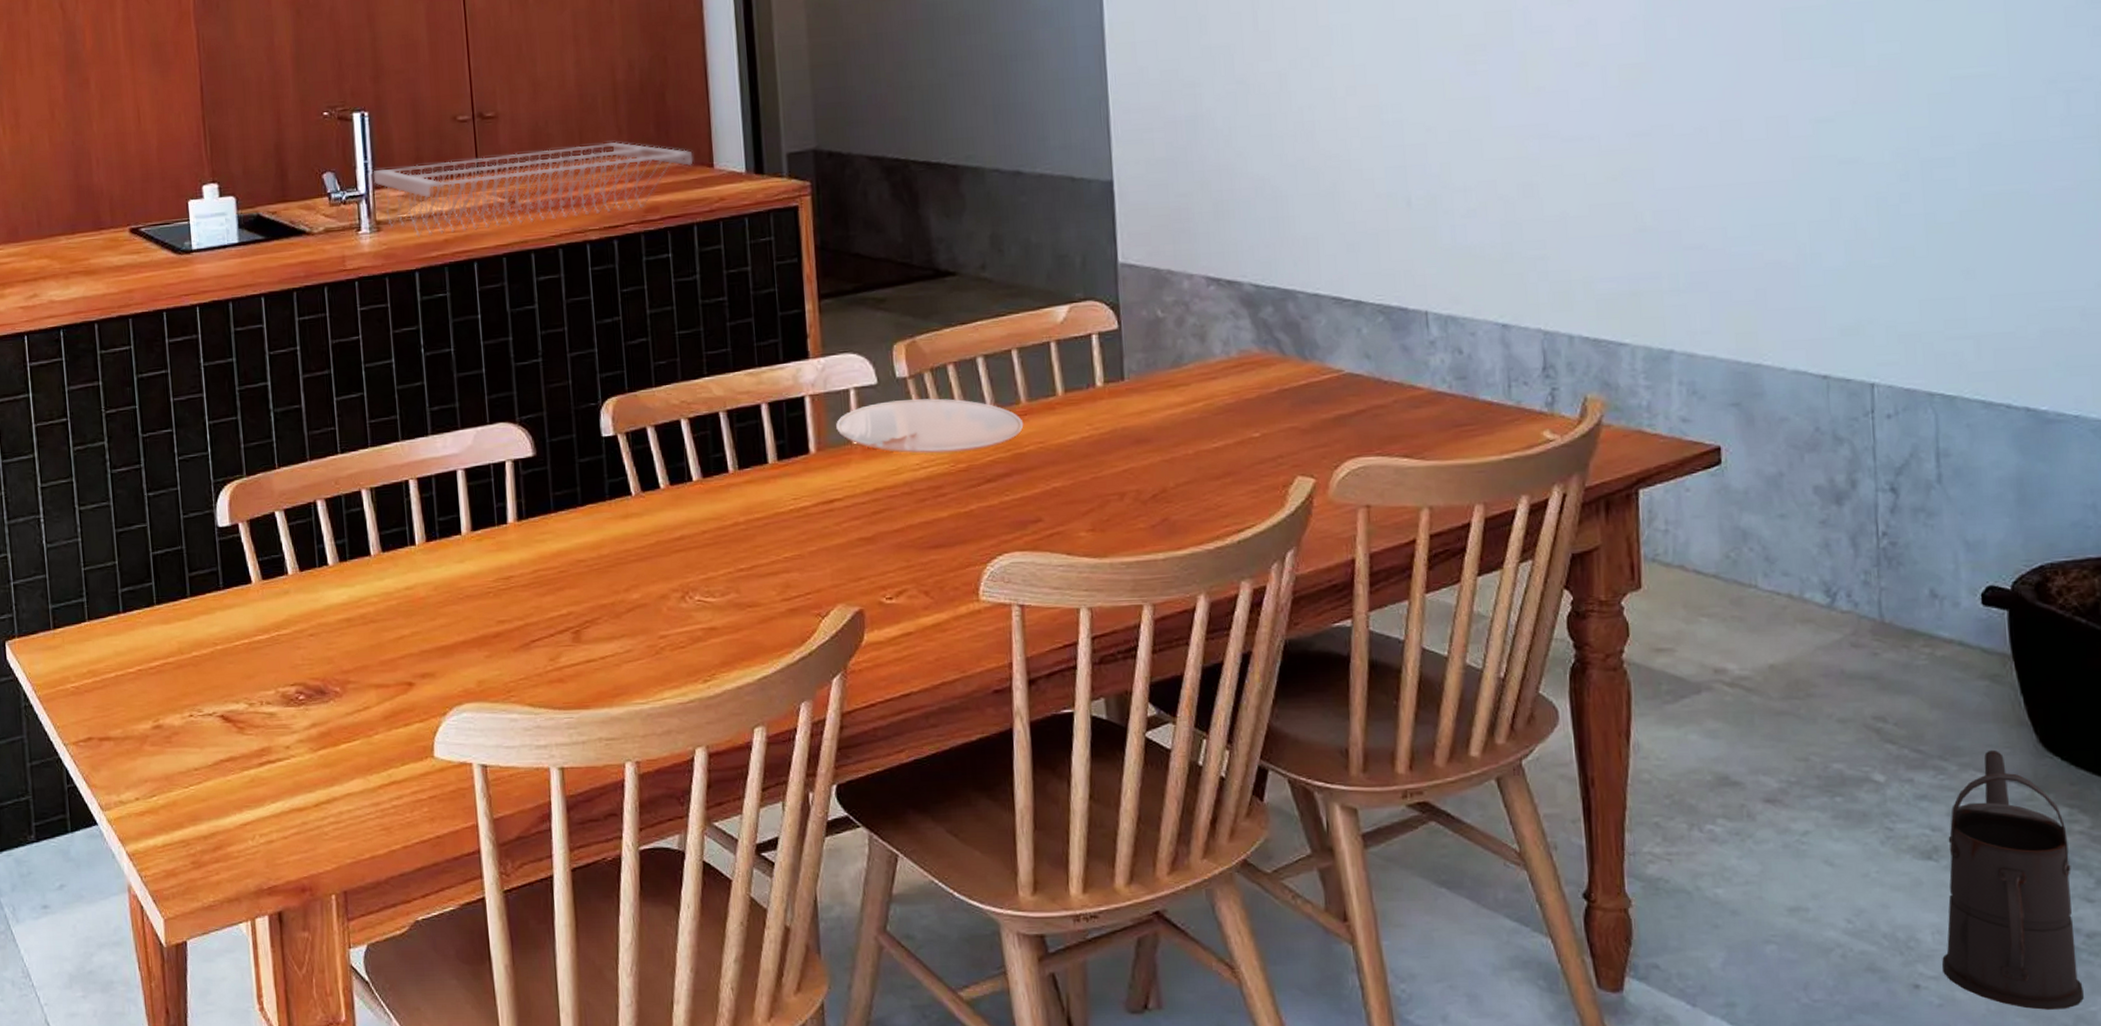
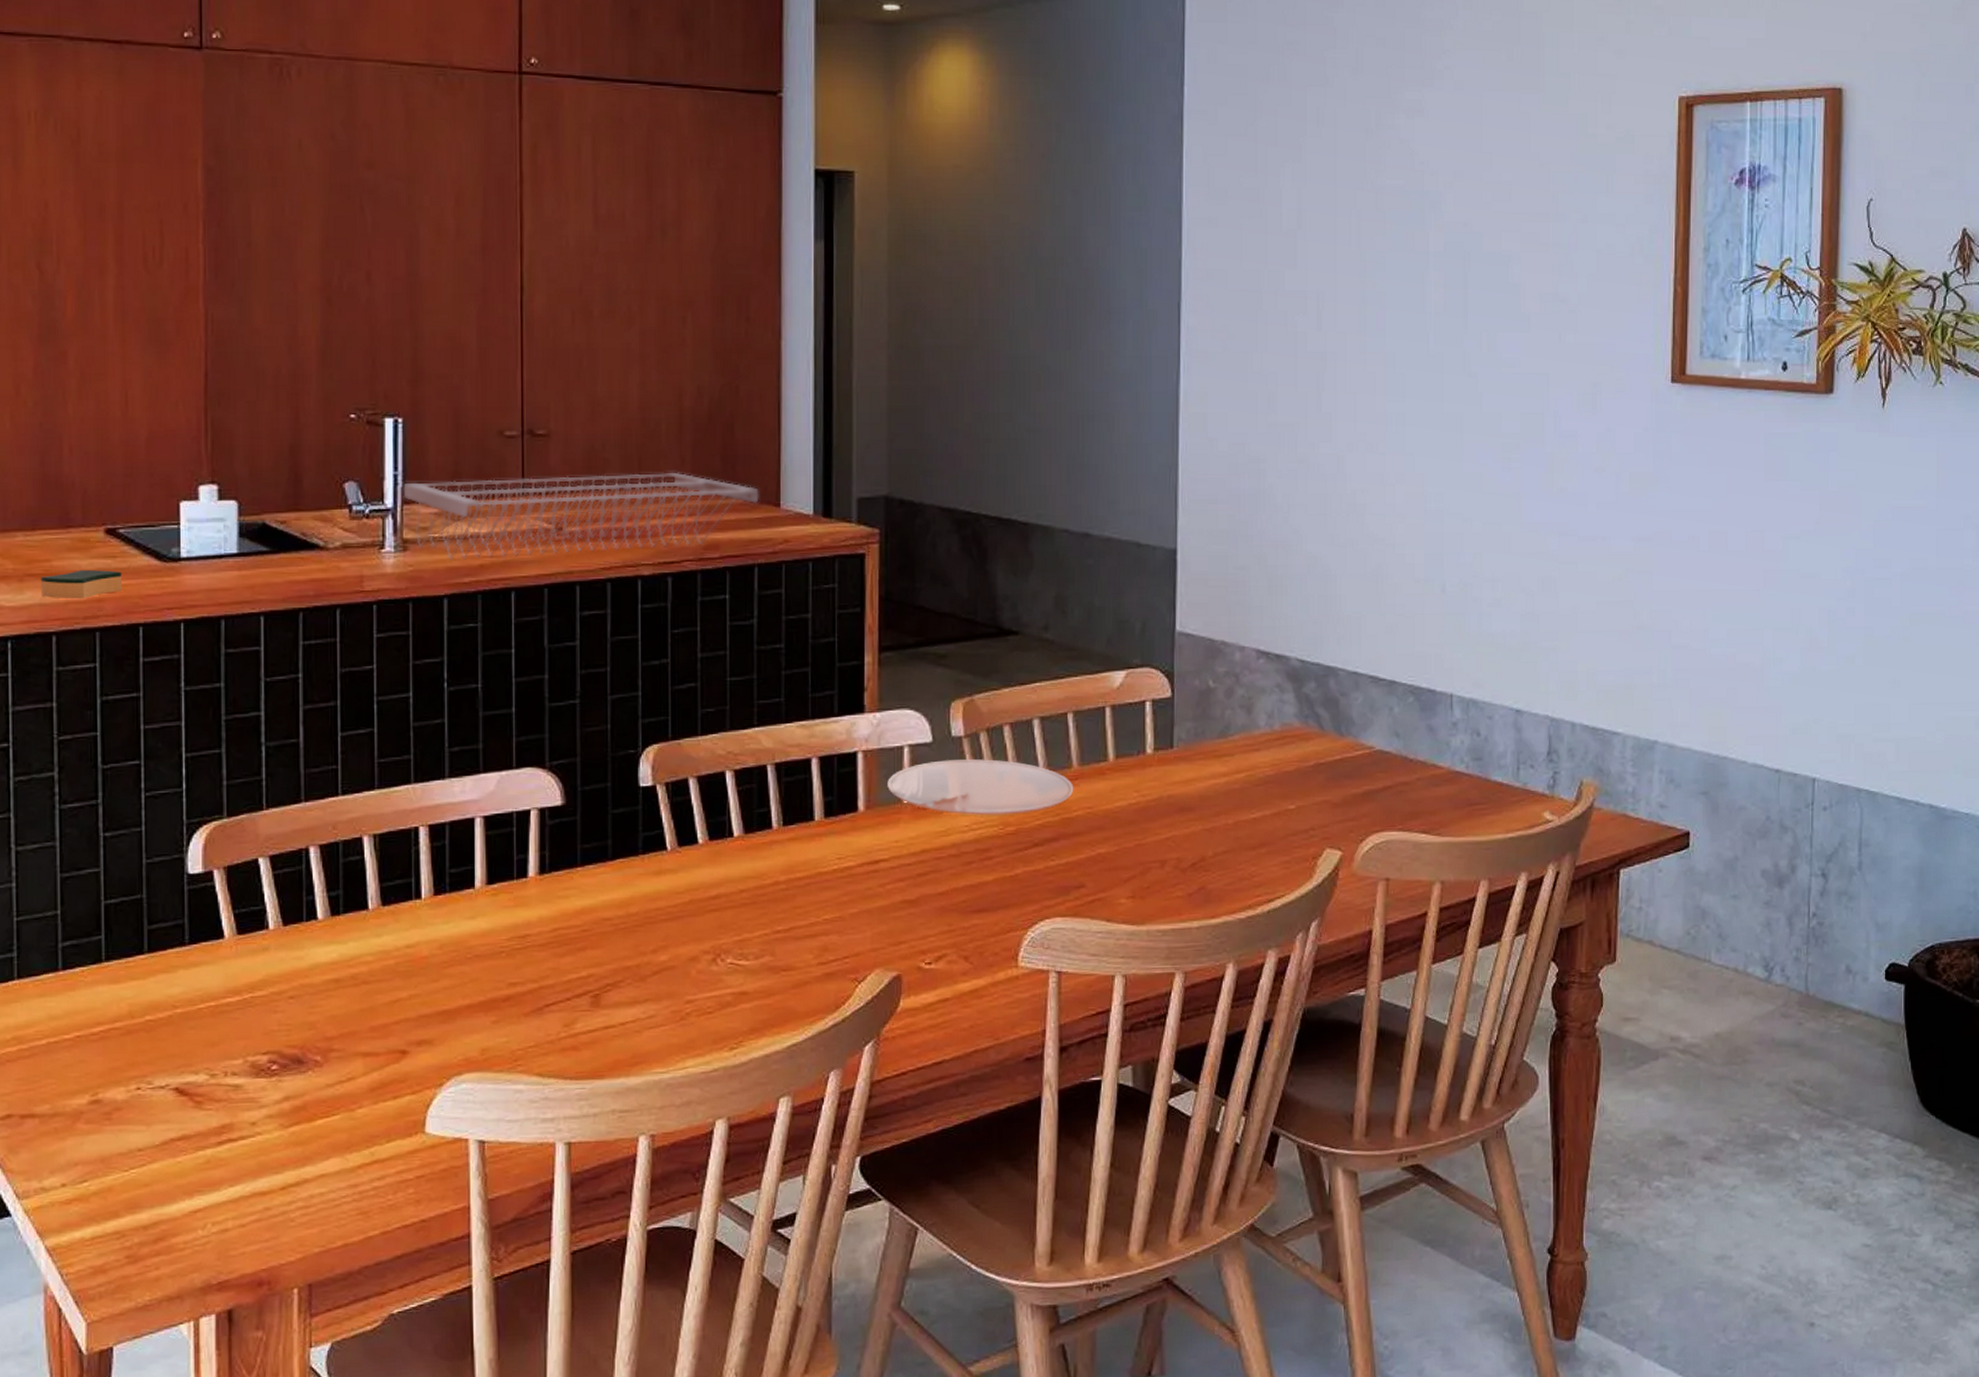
sponge: none [82,264,148,292] -> present [41,570,123,600]
watering can: present [1942,749,2084,1010] -> none [1833,1109,1939,1341]

